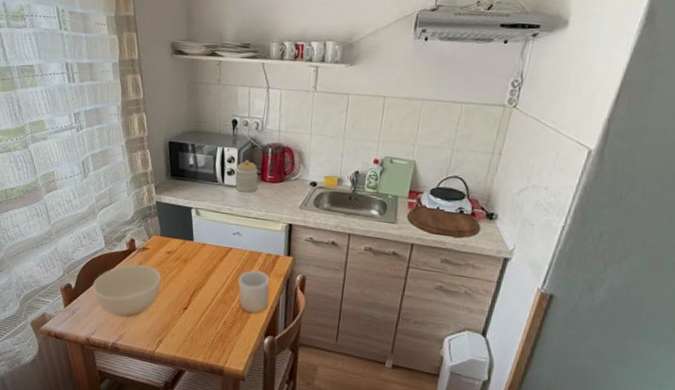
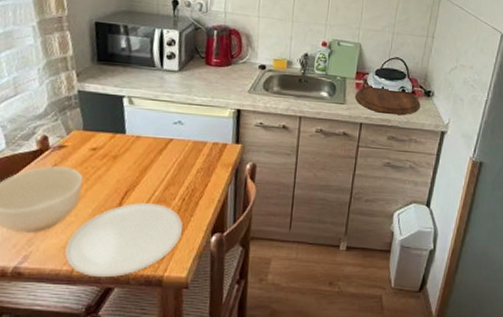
plate: none [148,301,241,363] -> present [65,203,183,278]
jar: present [235,159,259,193] -> none [176,42,203,78]
mug: present [237,270,270,314] -> none [179,161,217,210]

